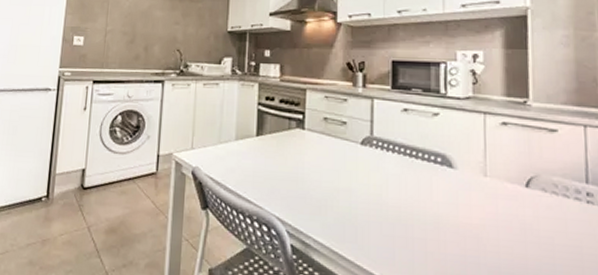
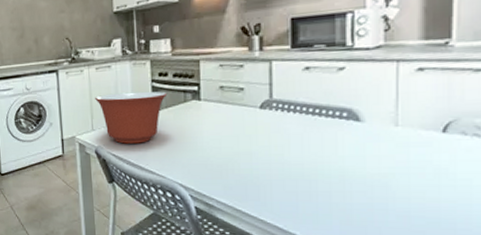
mixing bowl: none [199,111,271,168] -> present [95,91,166,144]

